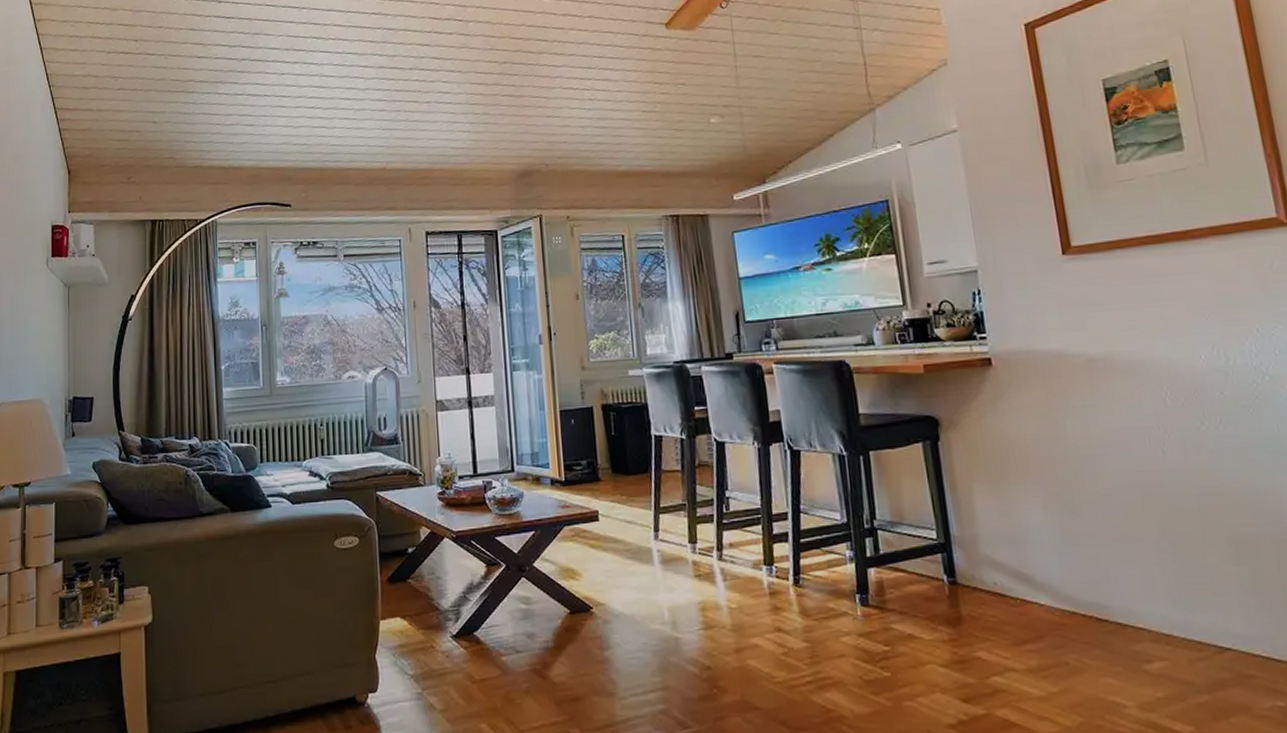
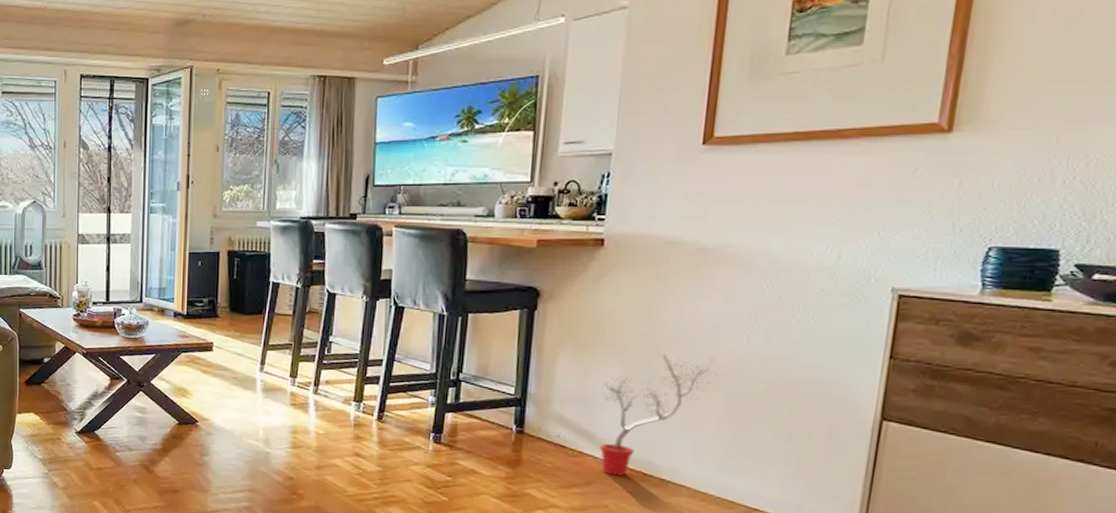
potted tree: none [1027,475,1144,626] -> present [599,352,718,477]

